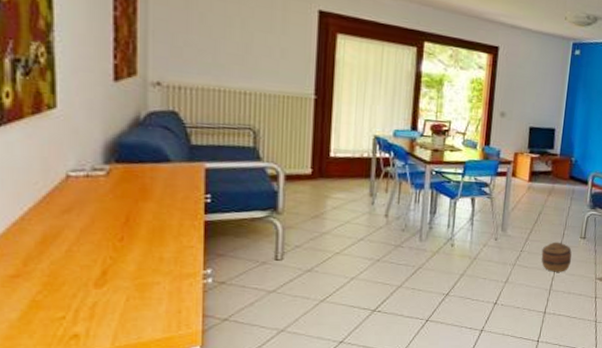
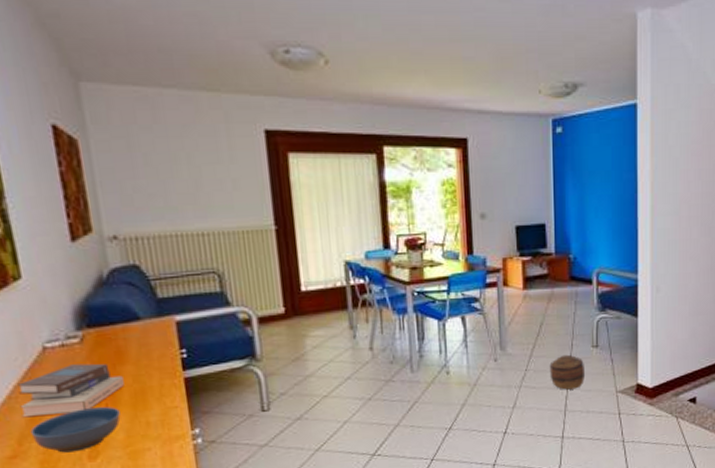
books: none [32,195,144,241] -> present [17,363,124,418]
bowl: none [38,238,135,278] -> present [30,407,121,453]

